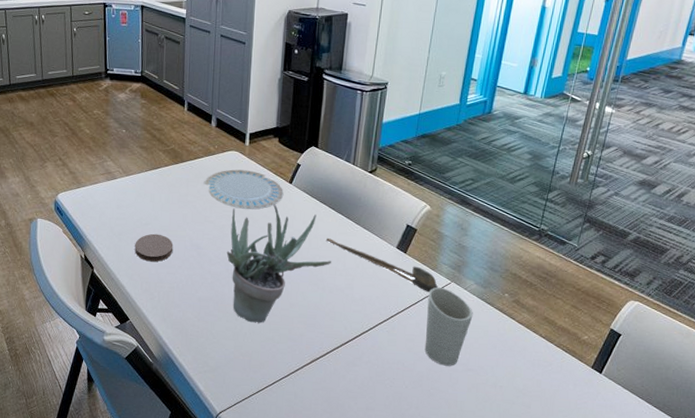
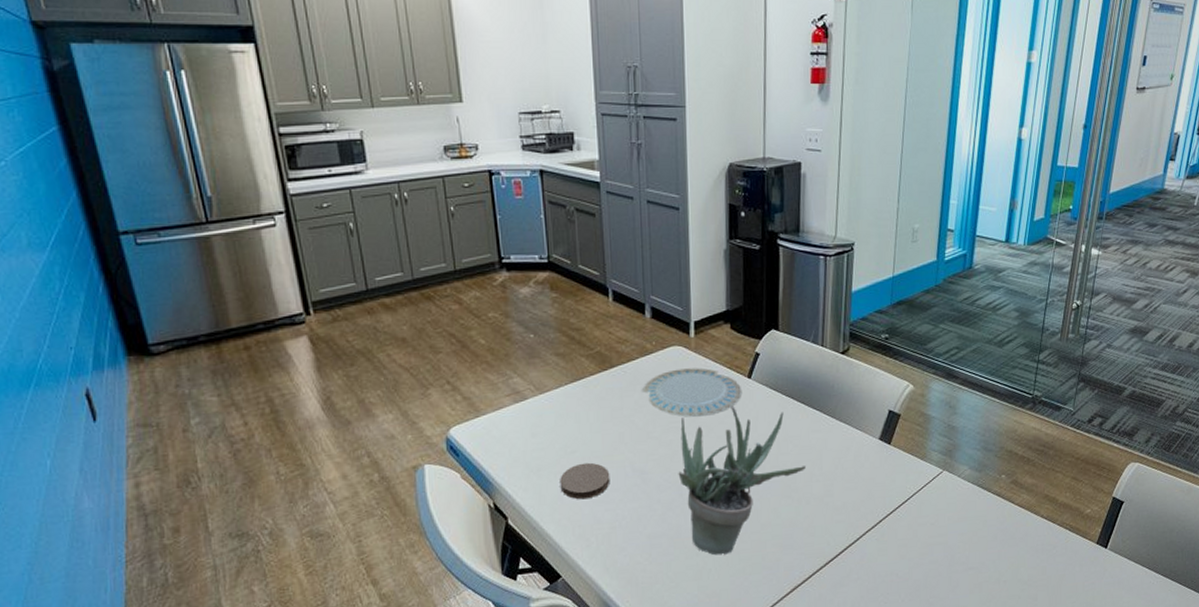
spoon: present [327,237,438,293] -> none [798,438,929,487]
cup: present [424,287,473,366] -> none [919,478,969,569]

